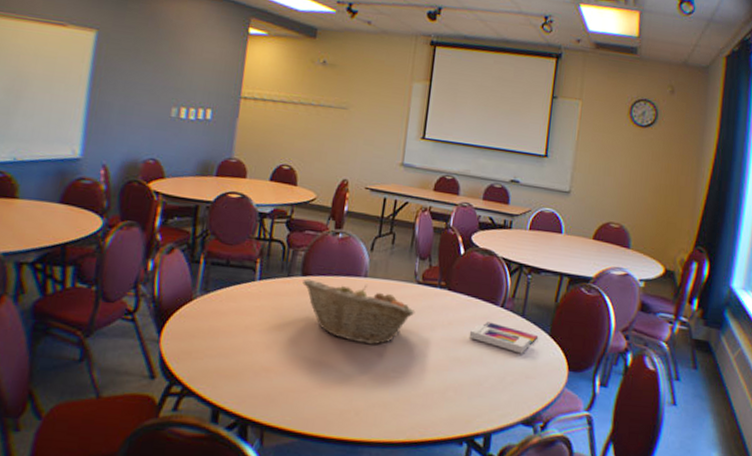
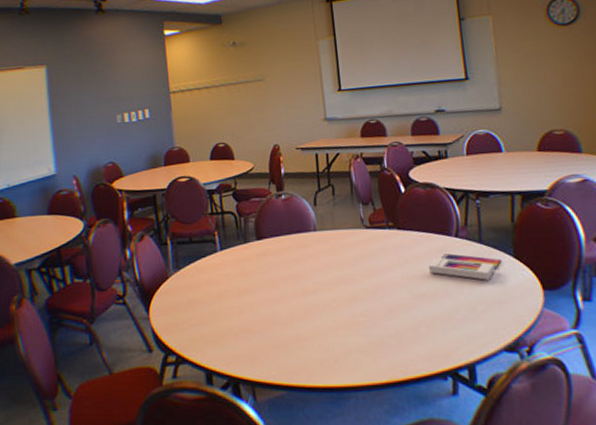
fruit basket: present [303,278,415,345] -> none [259,238,370,294]

